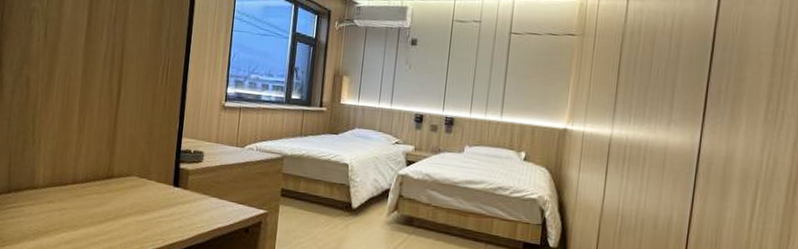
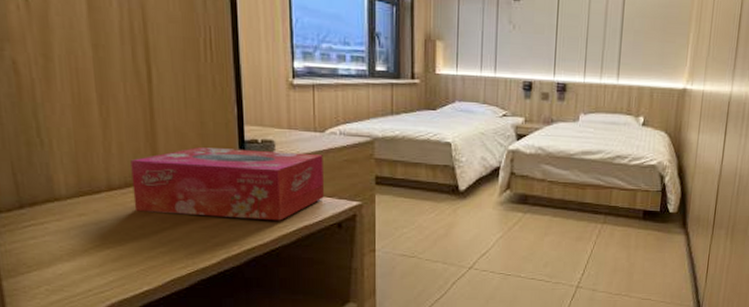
tissue box: none [89,153,241,222] -> present [130,147,324,221]

